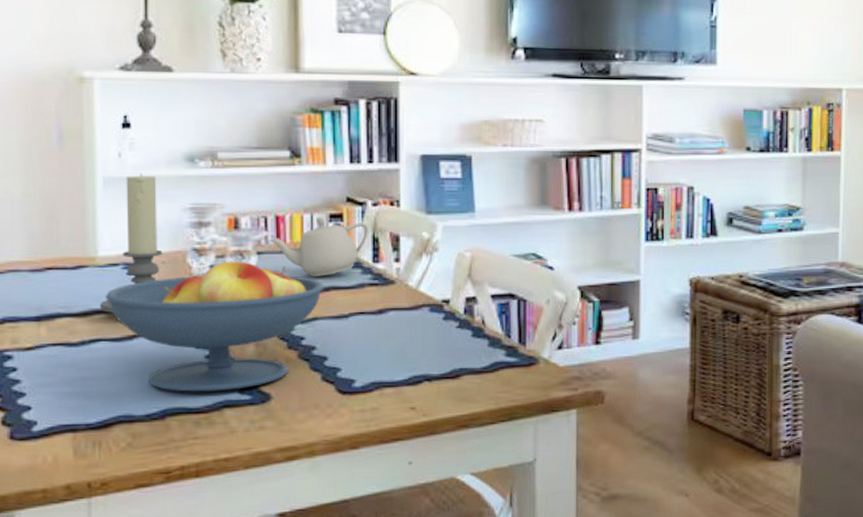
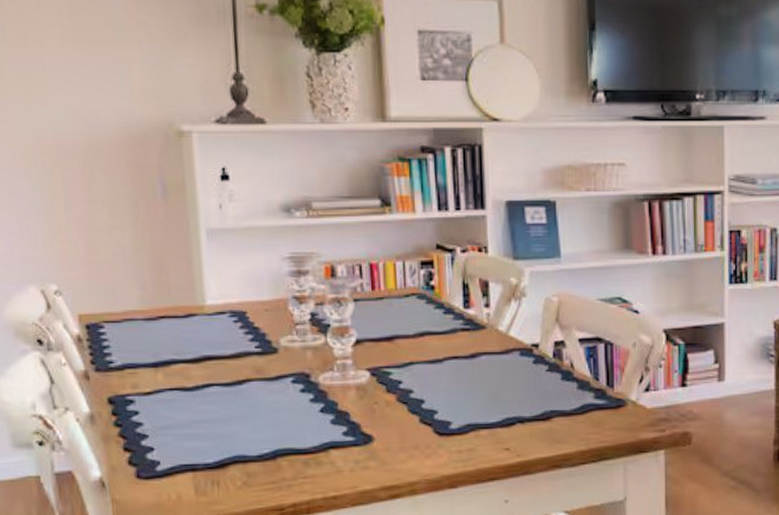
candle holder: present [99,173,163,313] -> none [210,224,266,359]
fruit bowl: present [105,259,324,392] -> none [214,307,418,434]
teapot: present [269,216,369,277] -> none [364,263,459,323]

